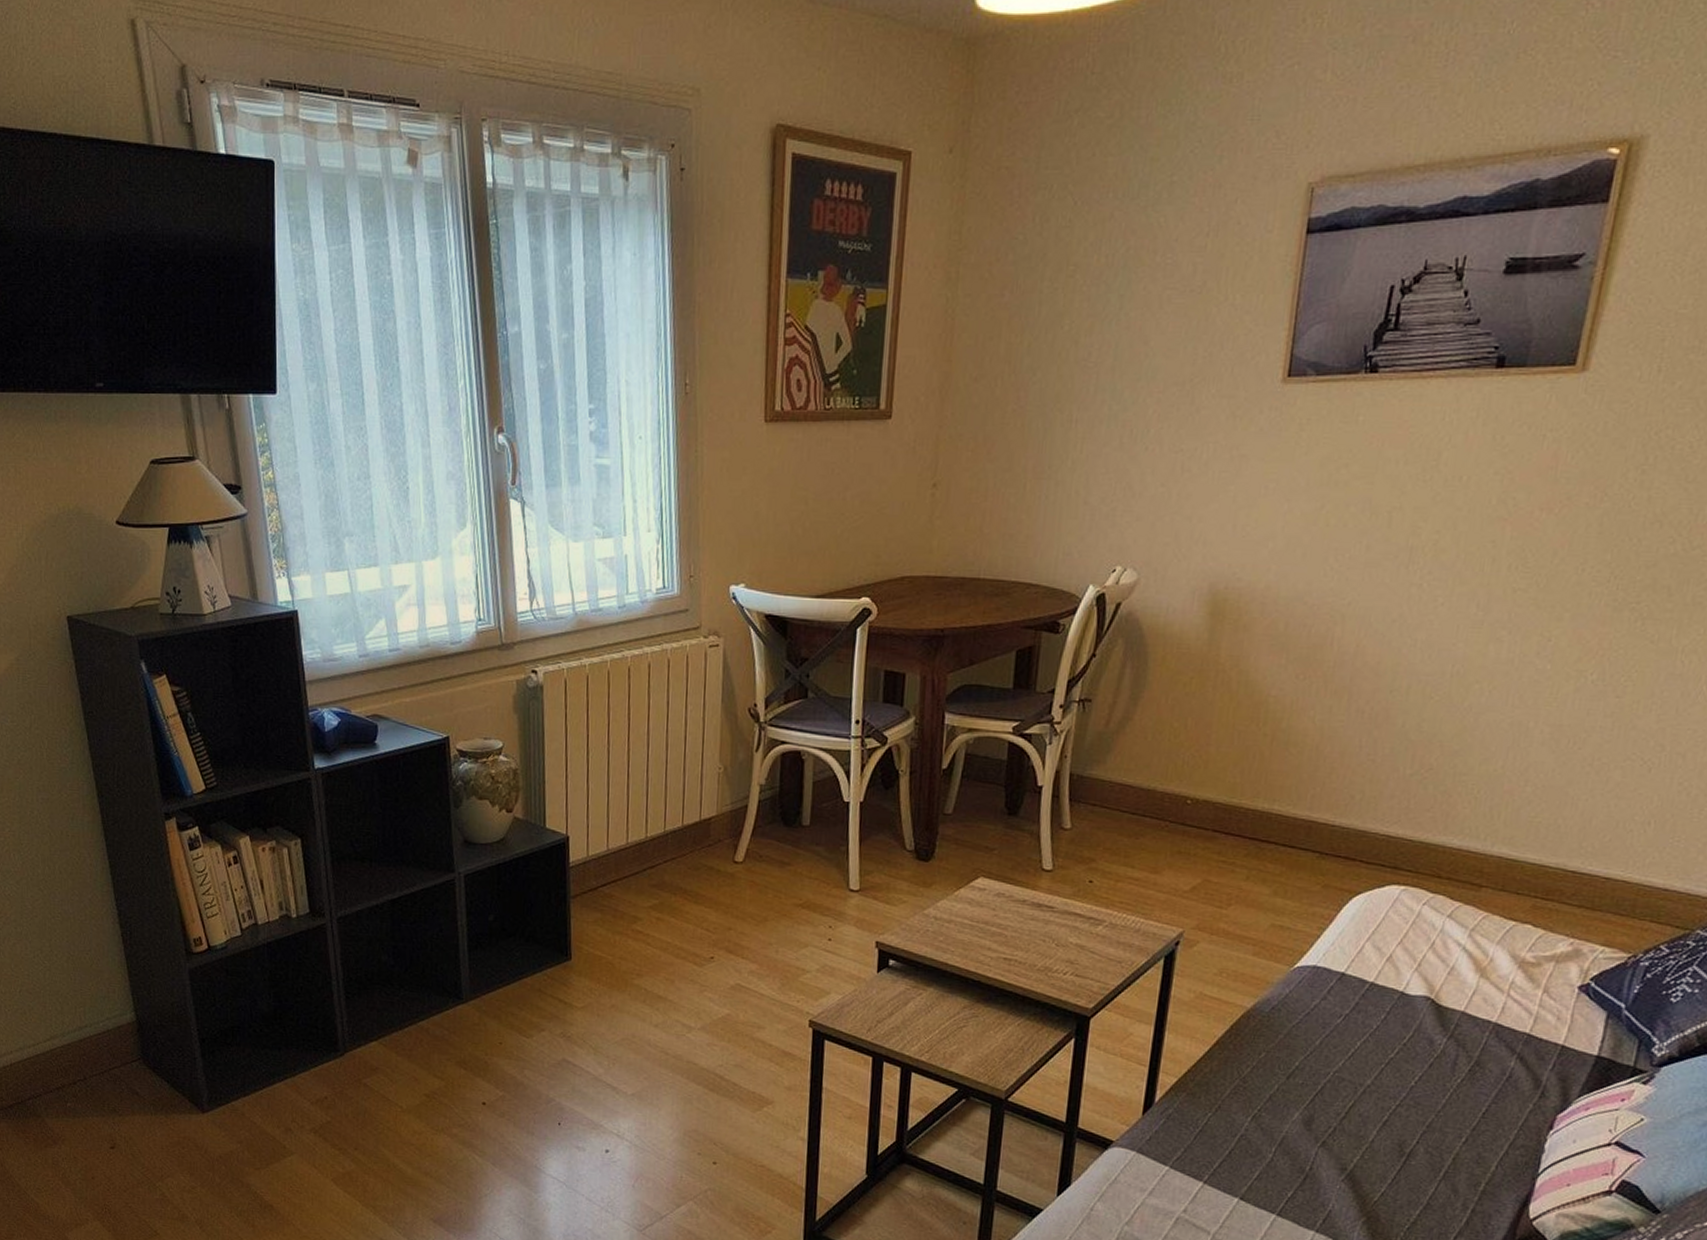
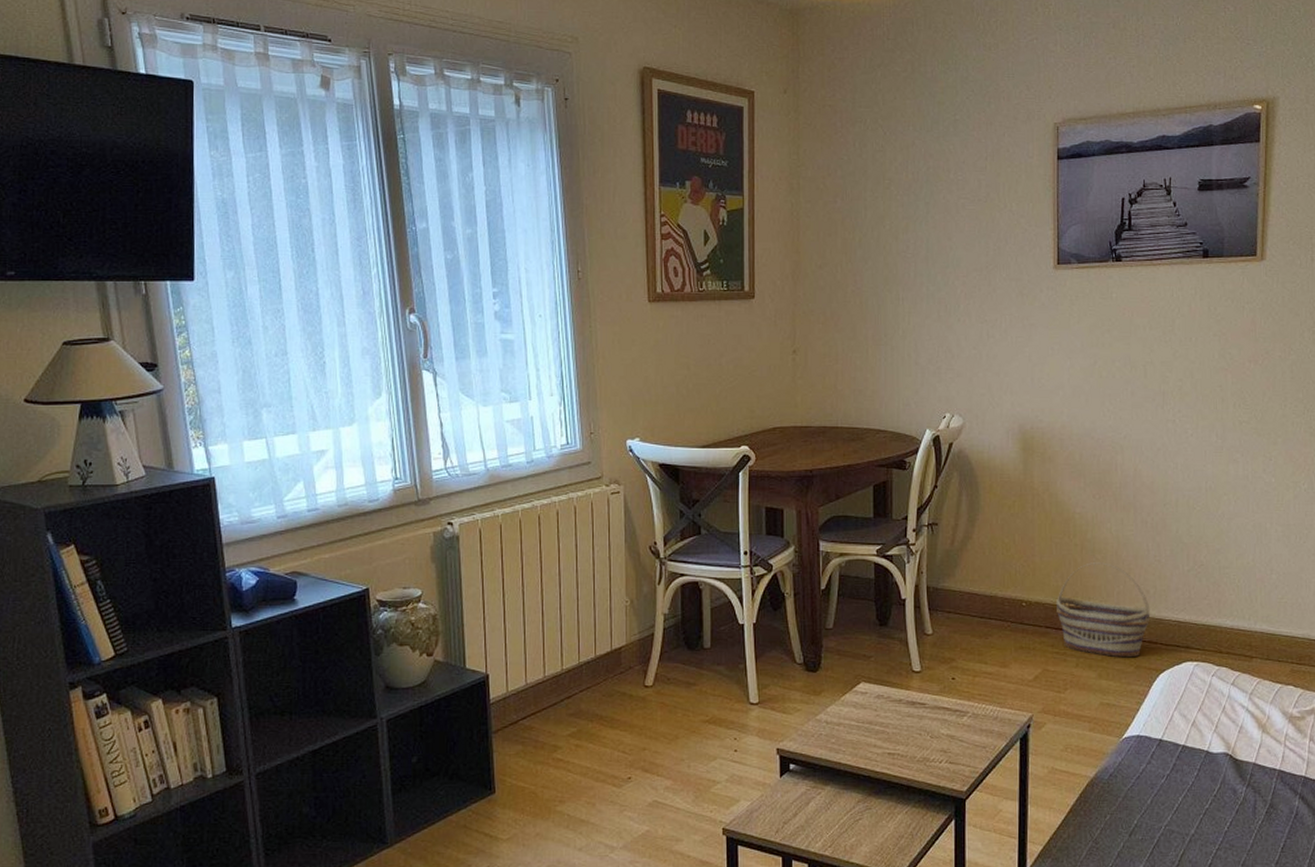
basket: none [1229,757,1353,875] -> present [1057,562,1151,658]

